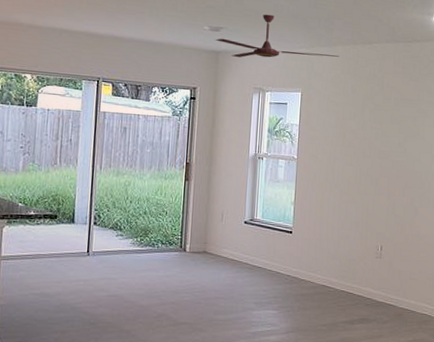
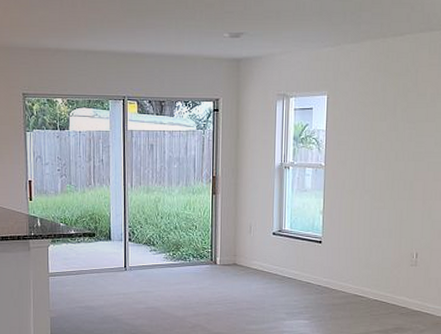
ceiling fan: present [215,14,339,58] -> none [236,13,367,64]

